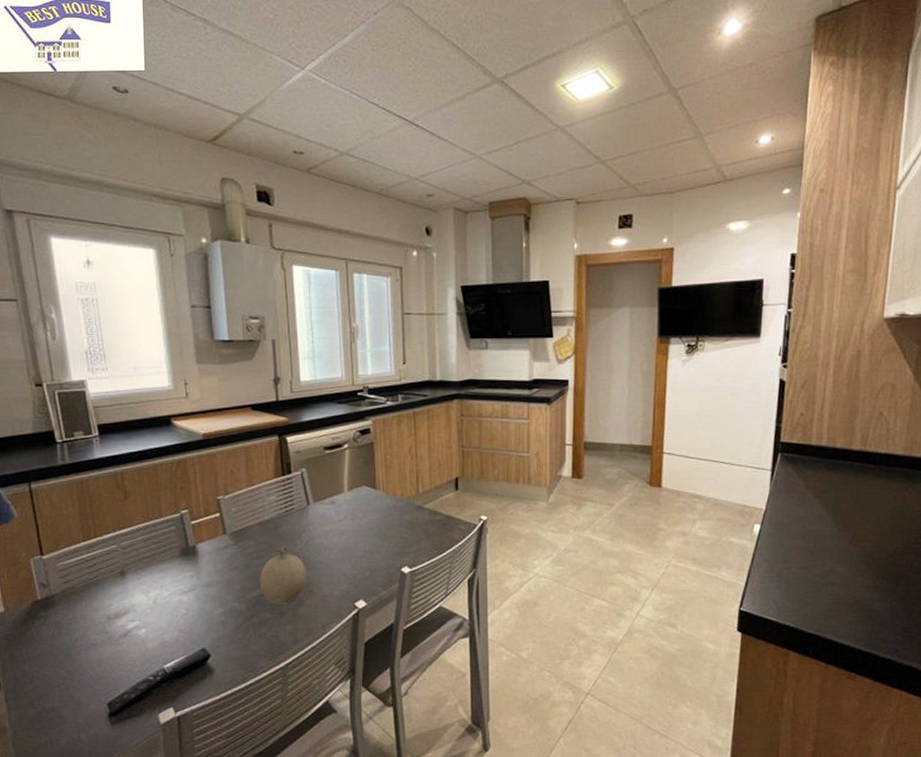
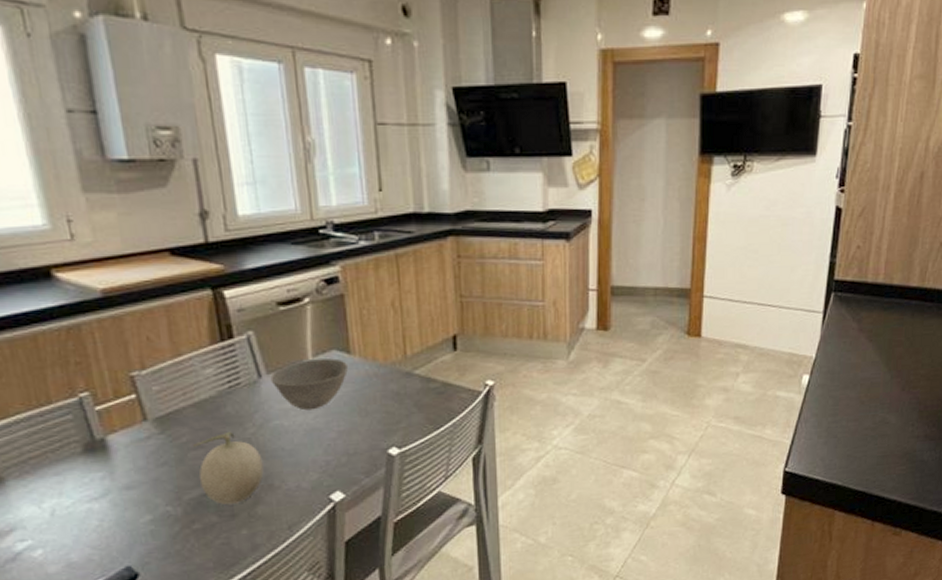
bowl: none [316,492,375,533] -> present [270,358,349,411]

